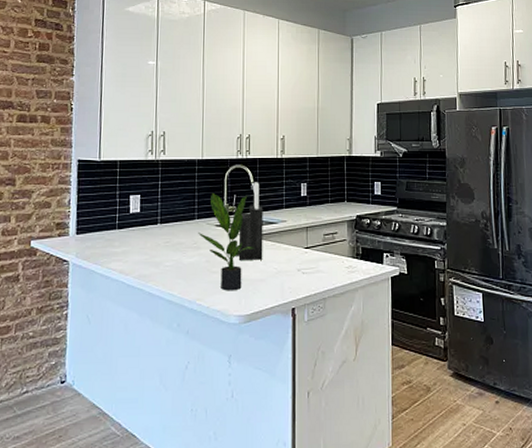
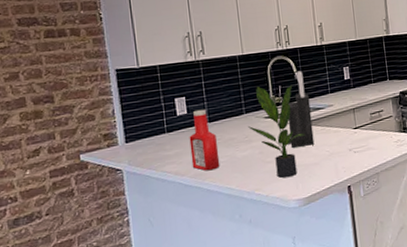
ketchup bottle: none [137,209,166,273] -> present [189,109,220,171]

